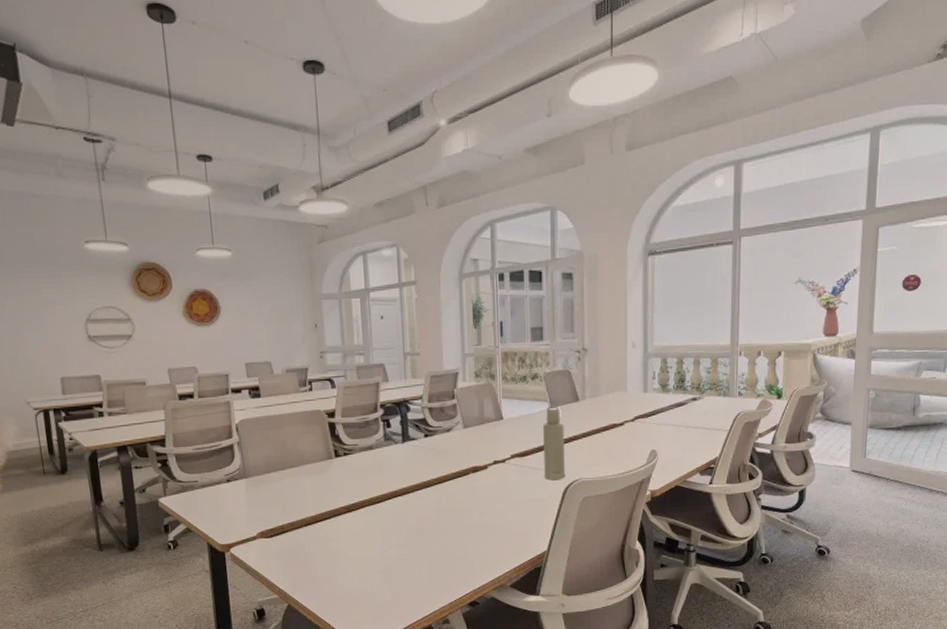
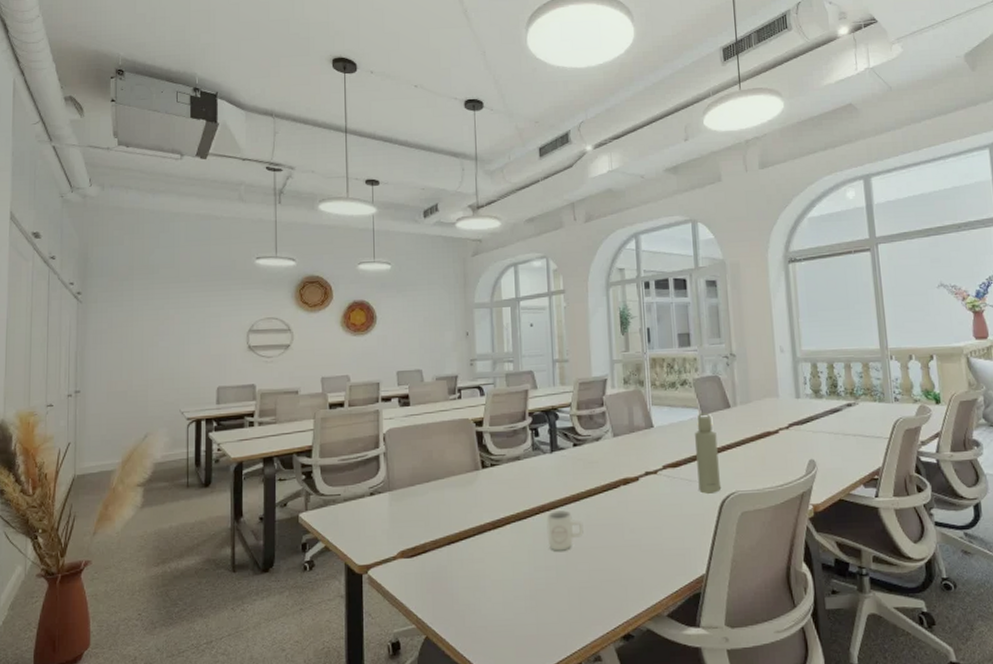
mug: none [399,496,434,532] -> present [546,510,584,551]

